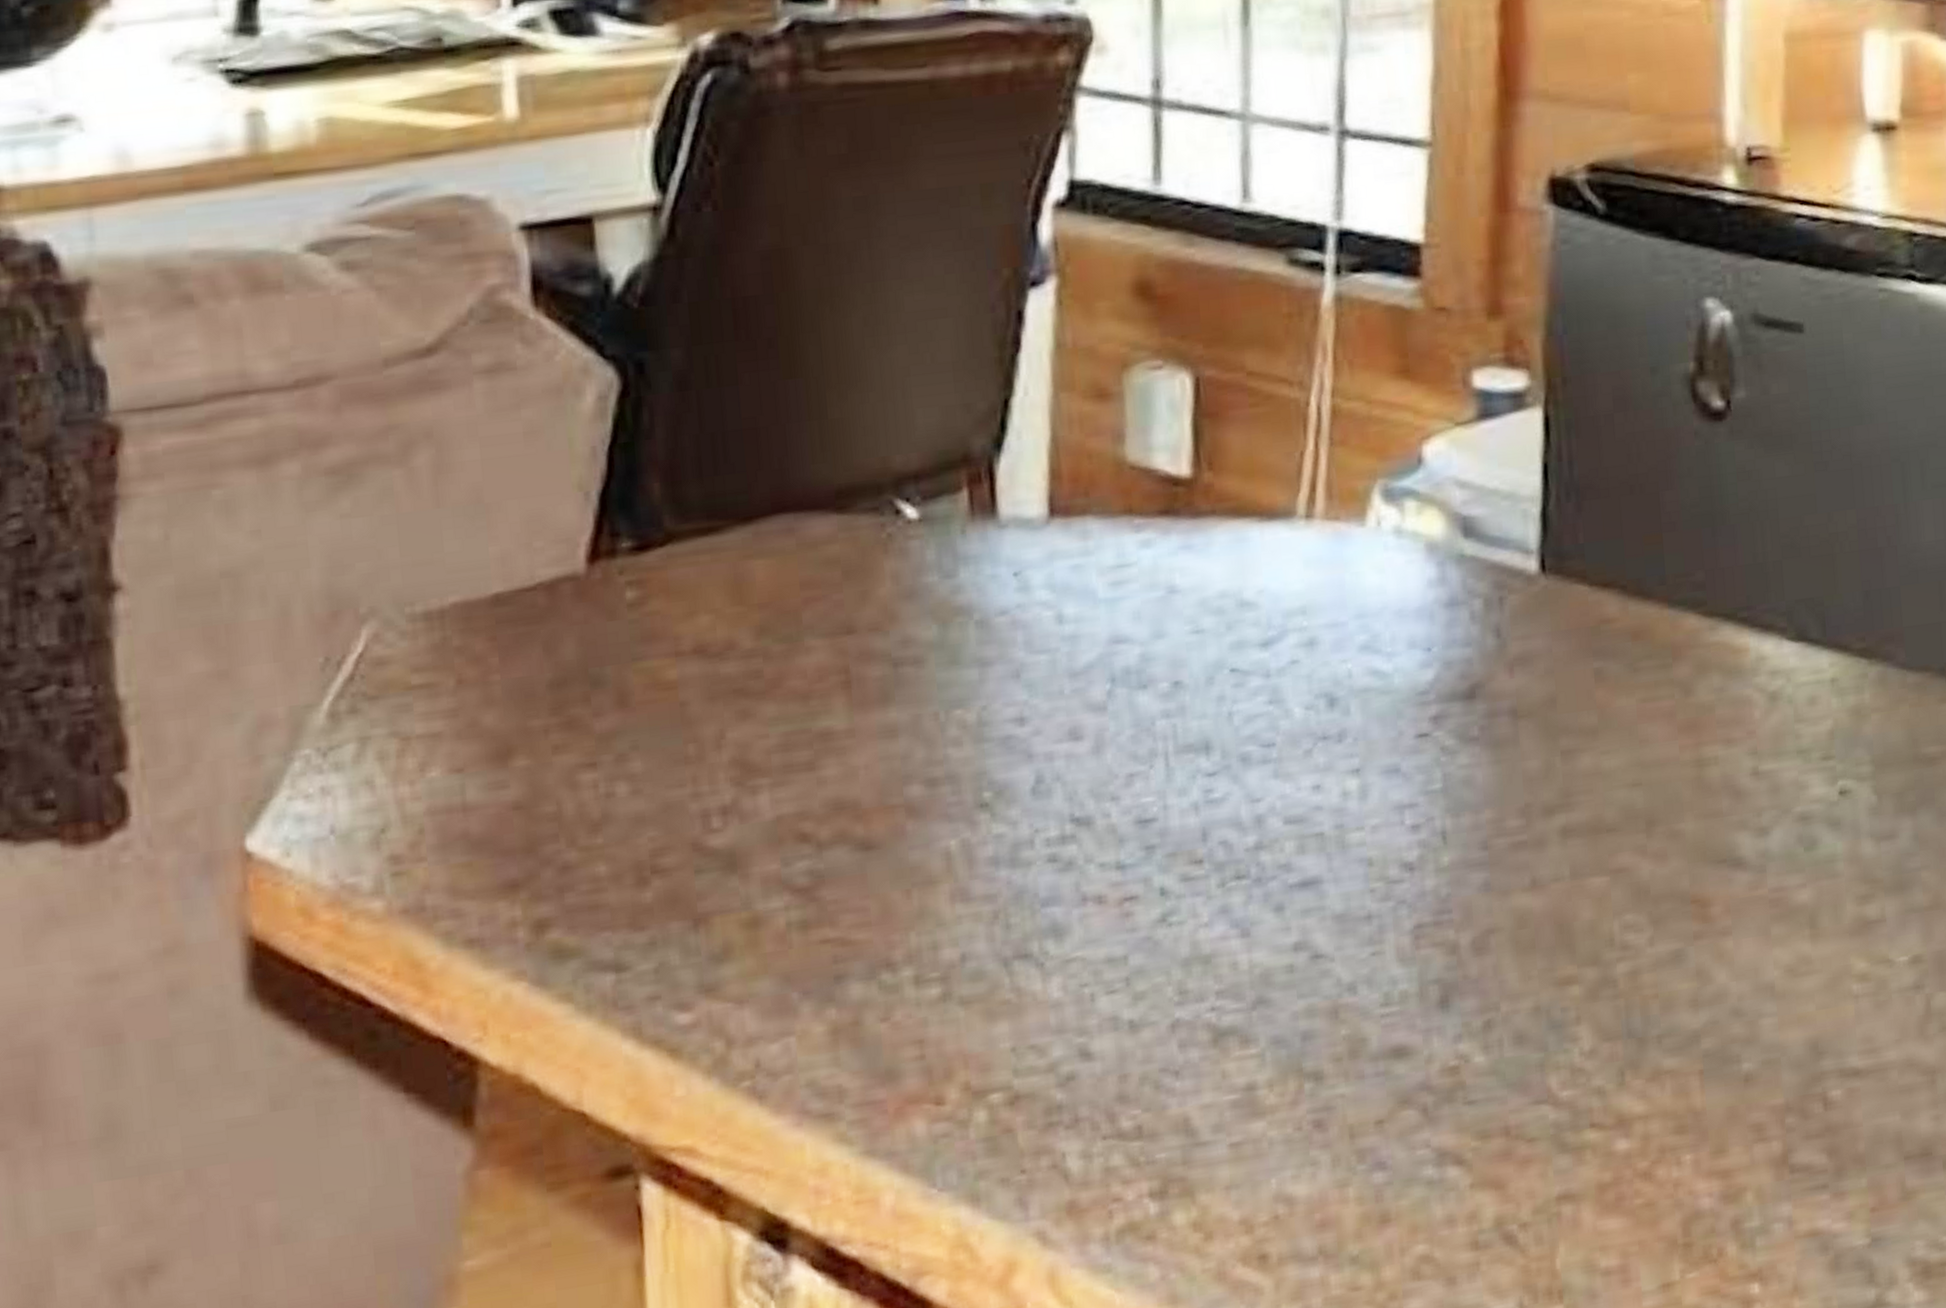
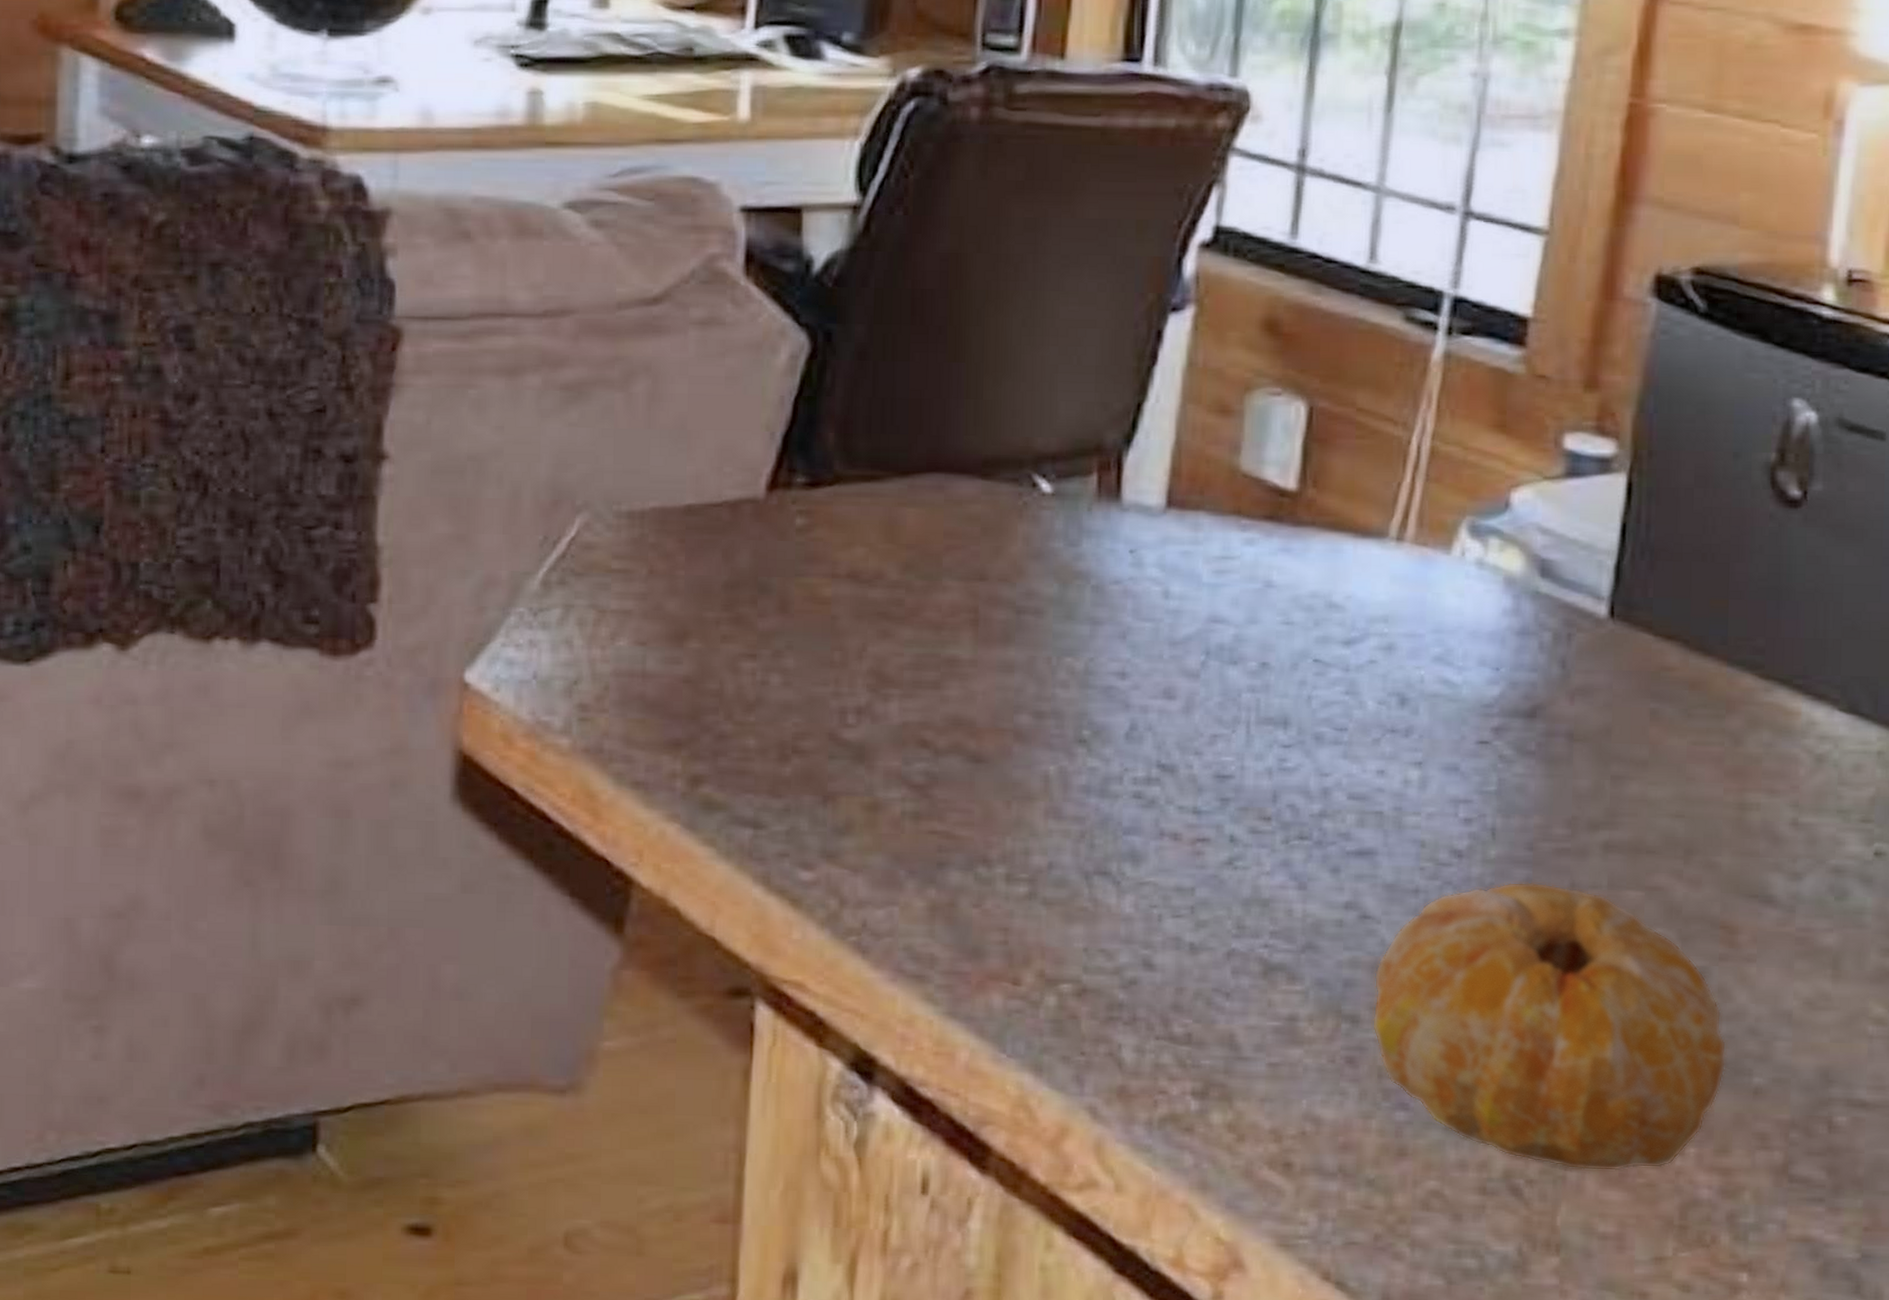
fruit: none [1333,884,1714,1203] -> present [1371,882,1727,1172]

